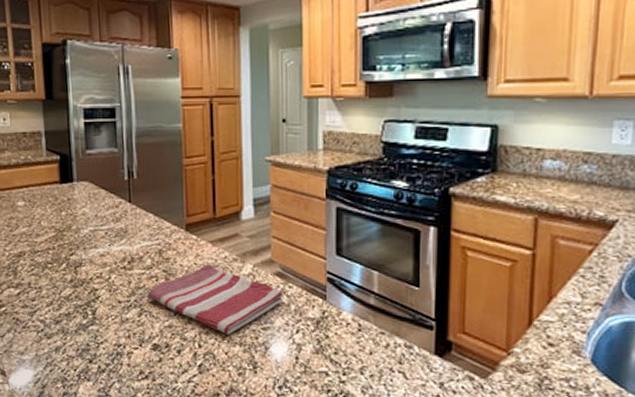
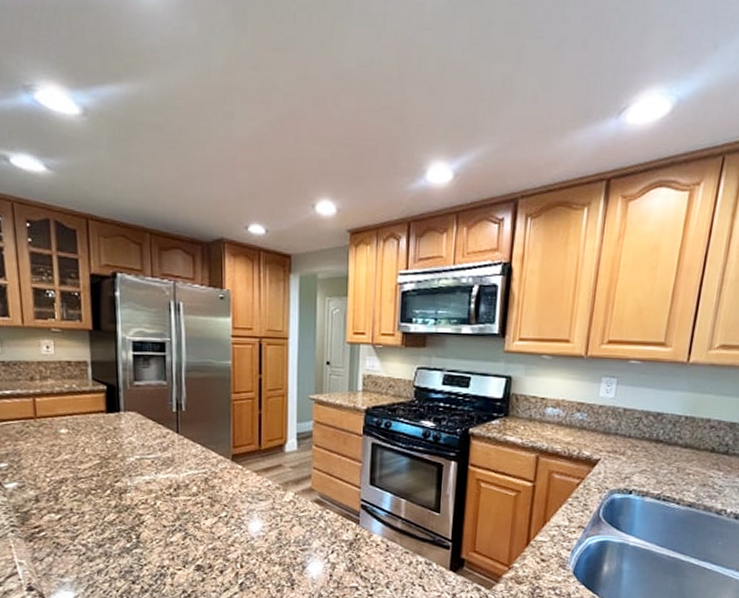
dish towel: present [147,264,283,335] -> none [192,491,320,556]

